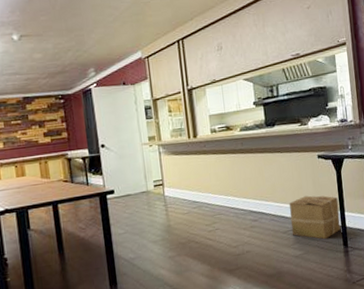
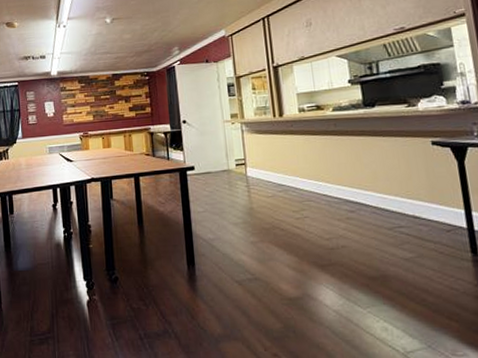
cardboard box: present [289,195,341,240] -> none [395,188,467,243]

